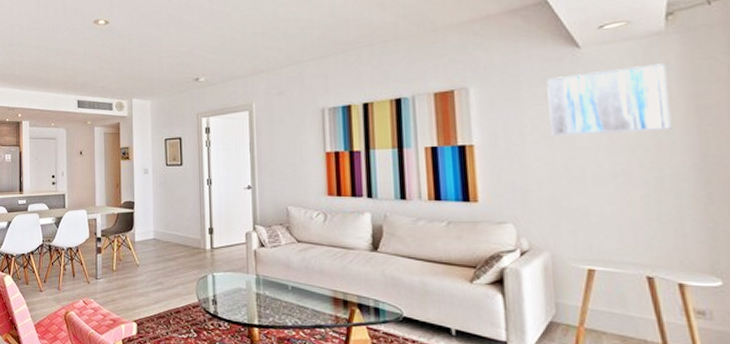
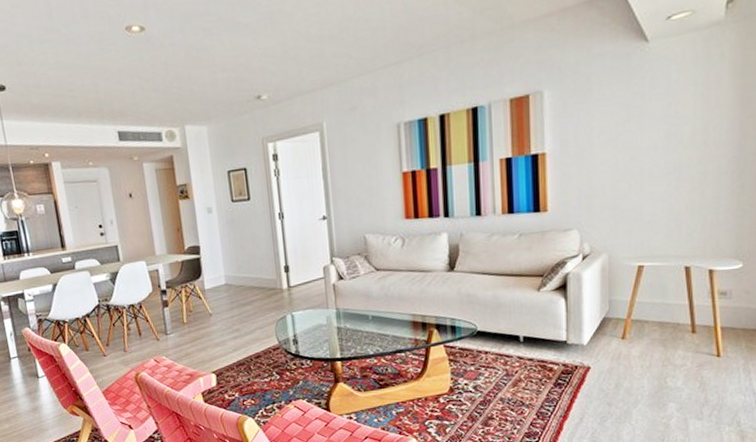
wall art: present [547,63,672,136] -> none [616,55,721,138]

